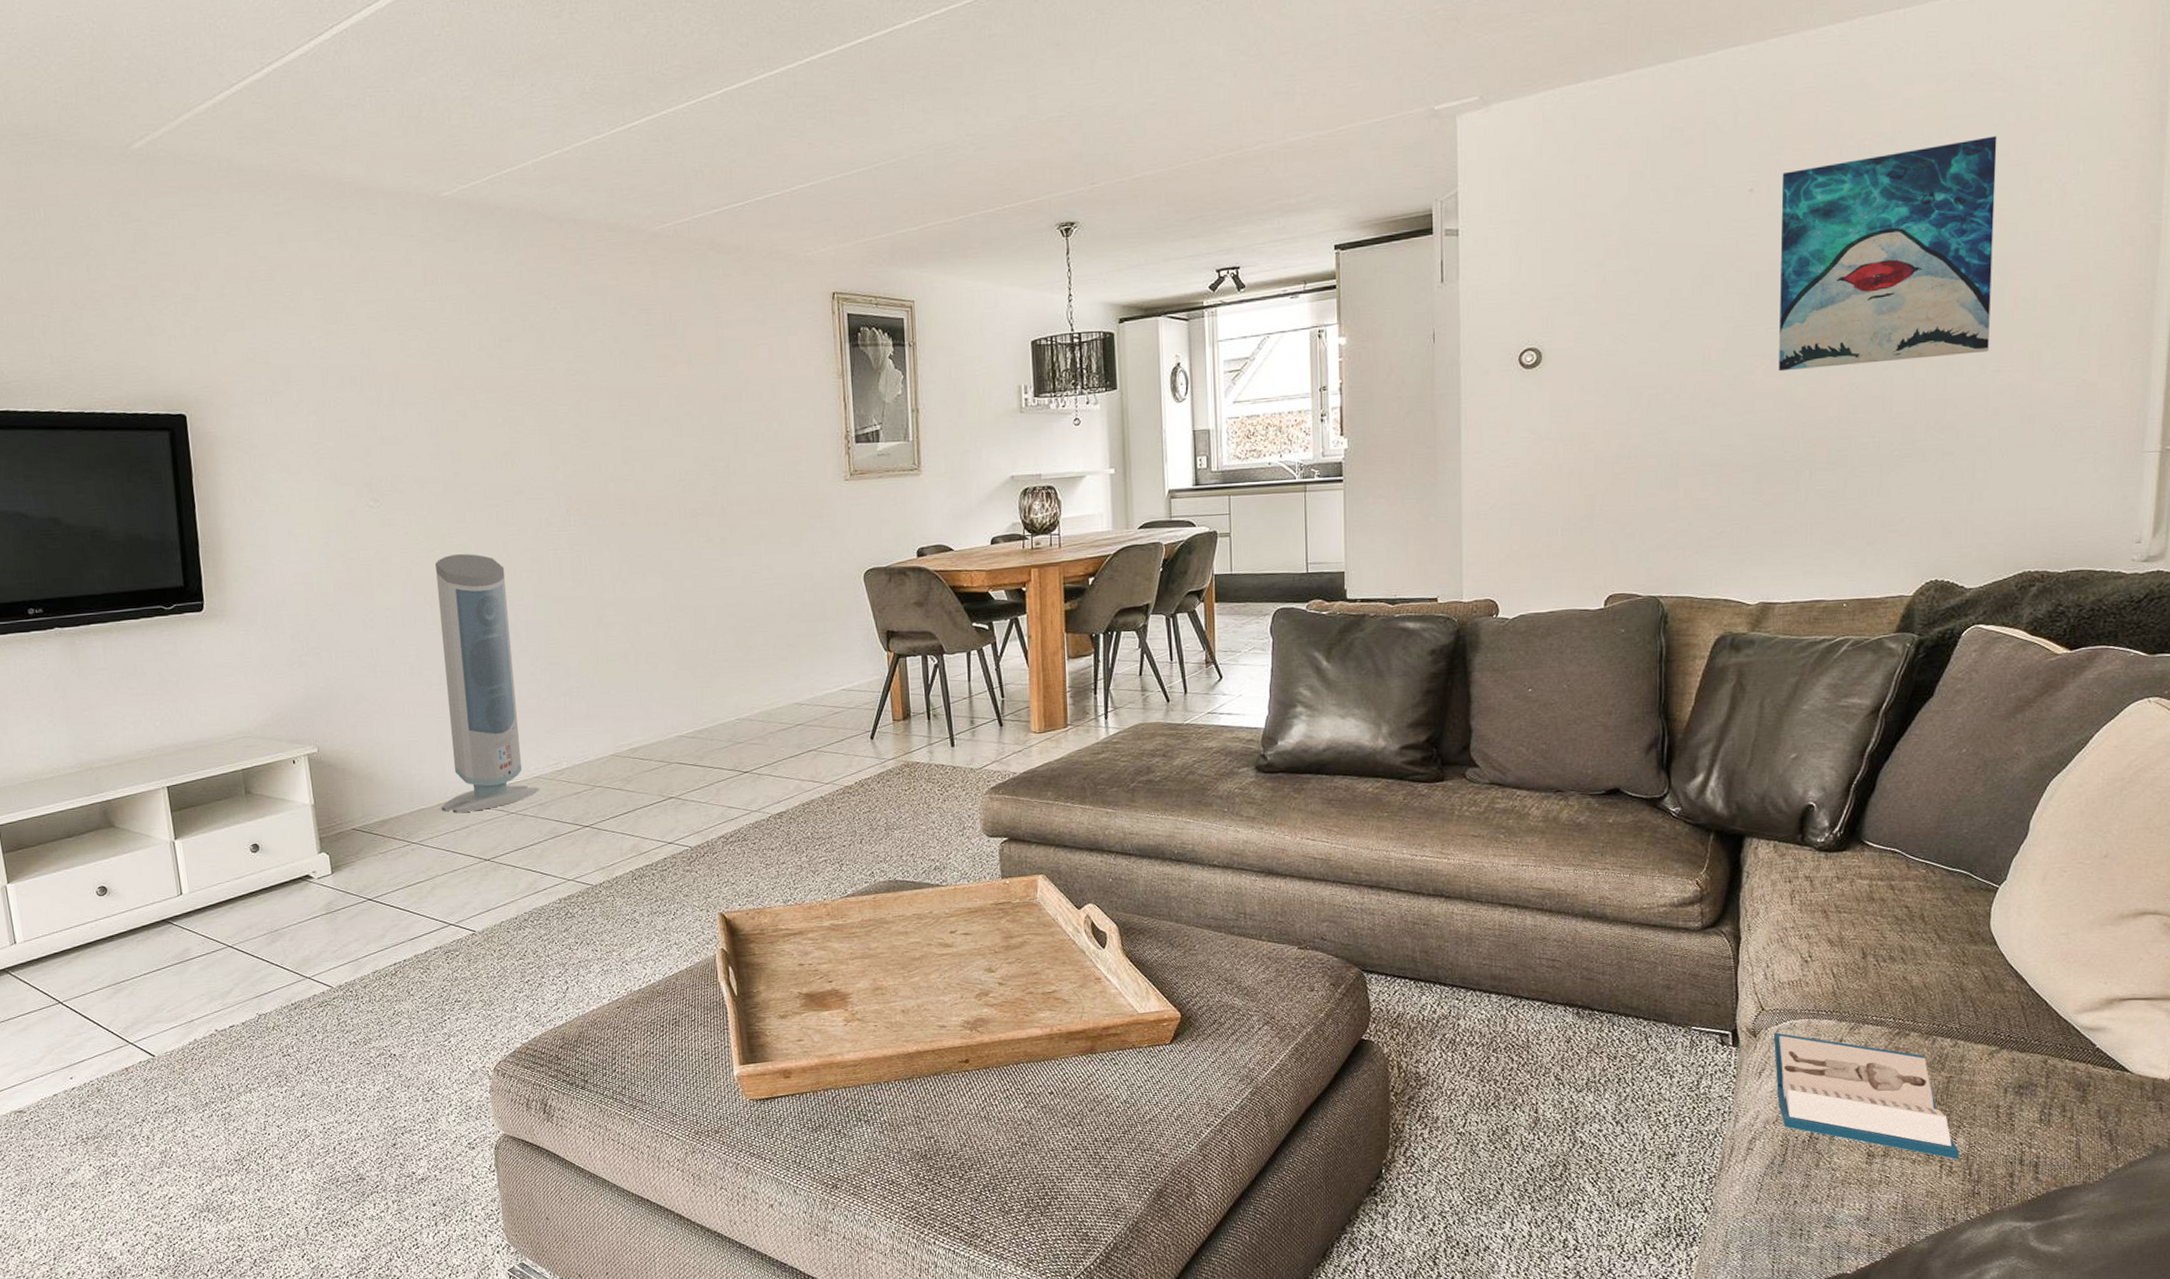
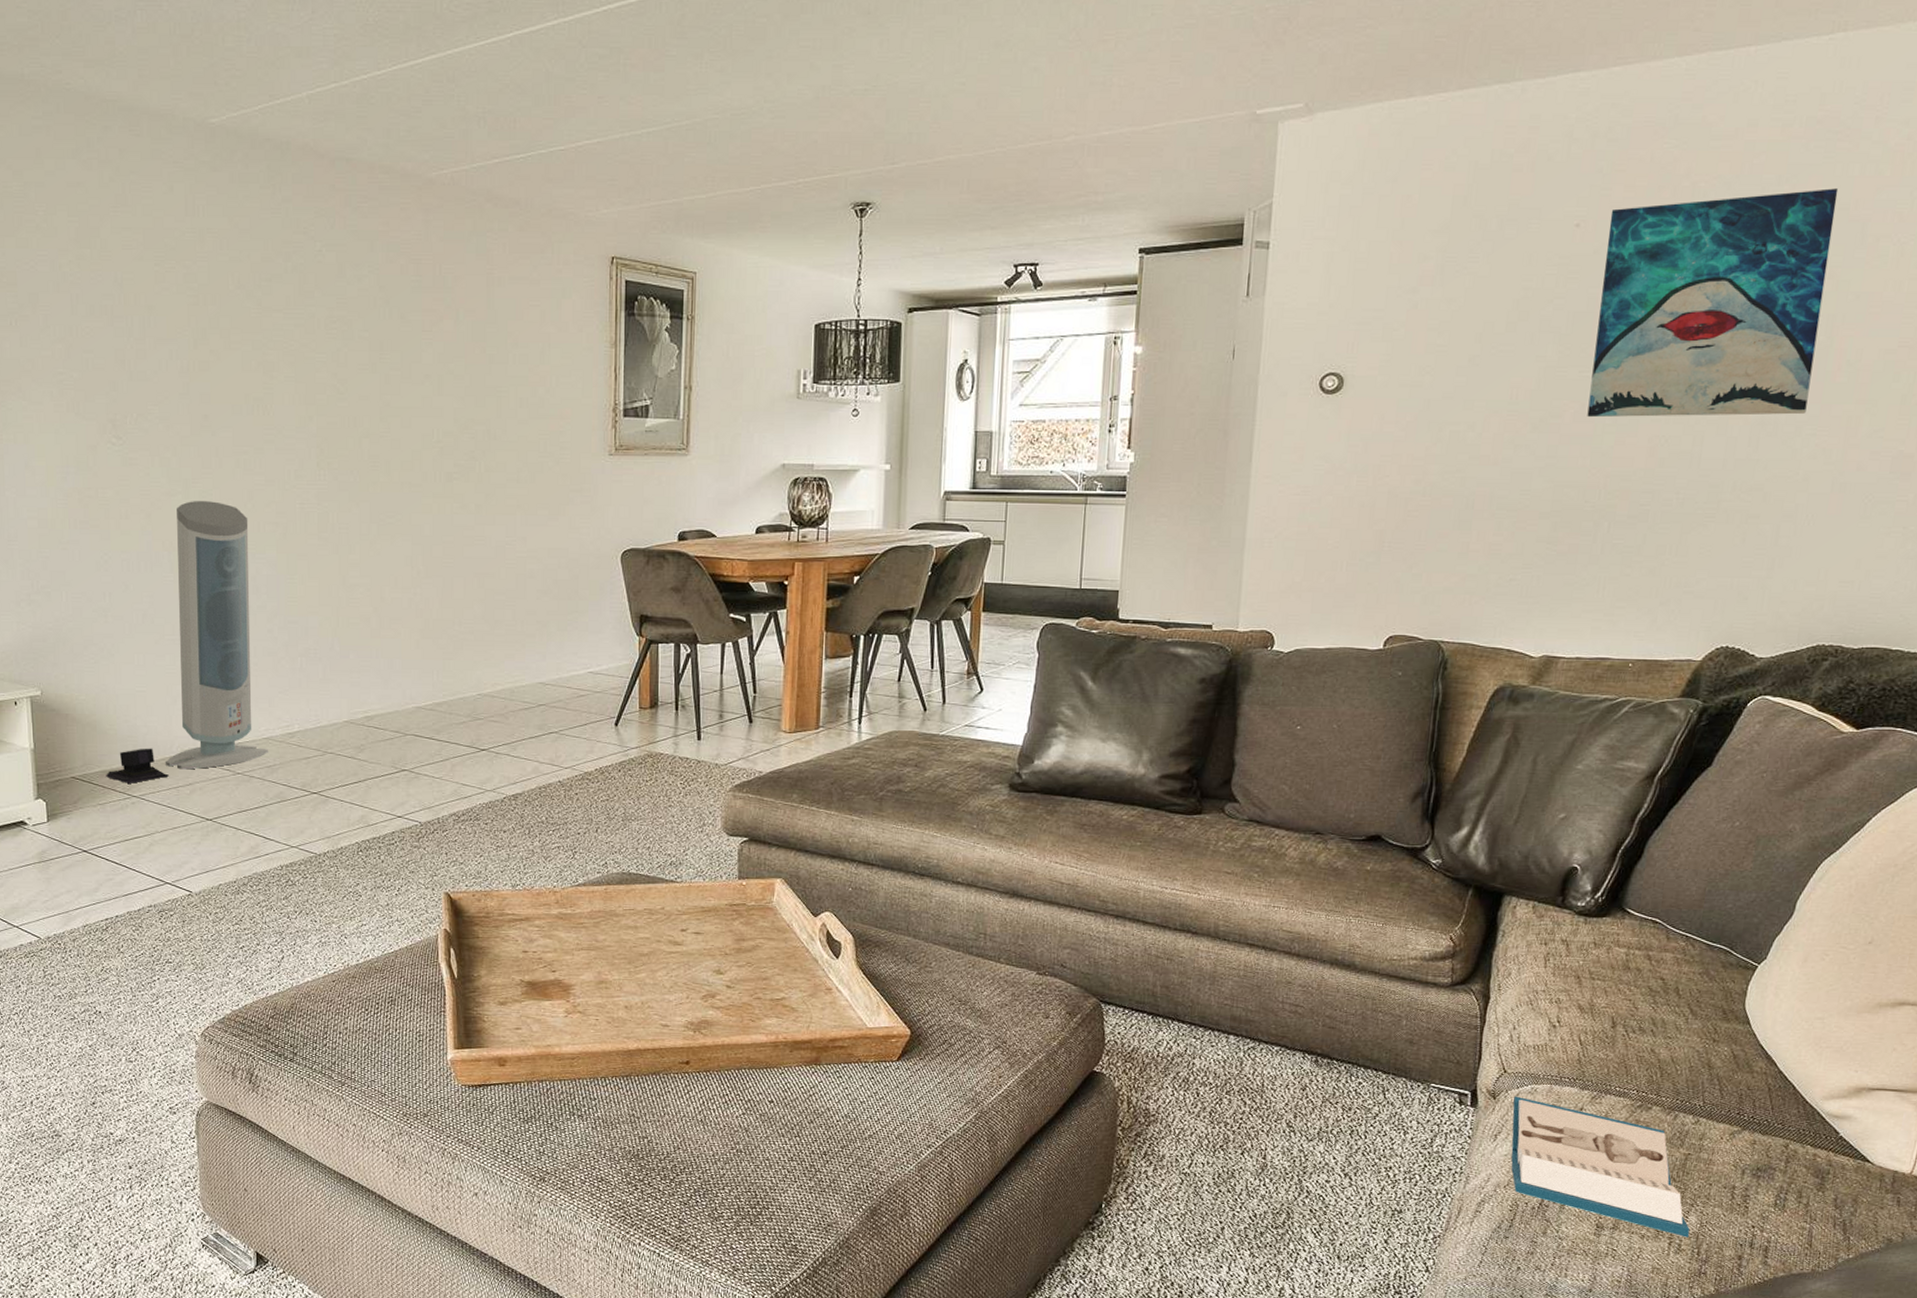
speaker: none [385,795,445,831] -> present [106,748,169,783]

